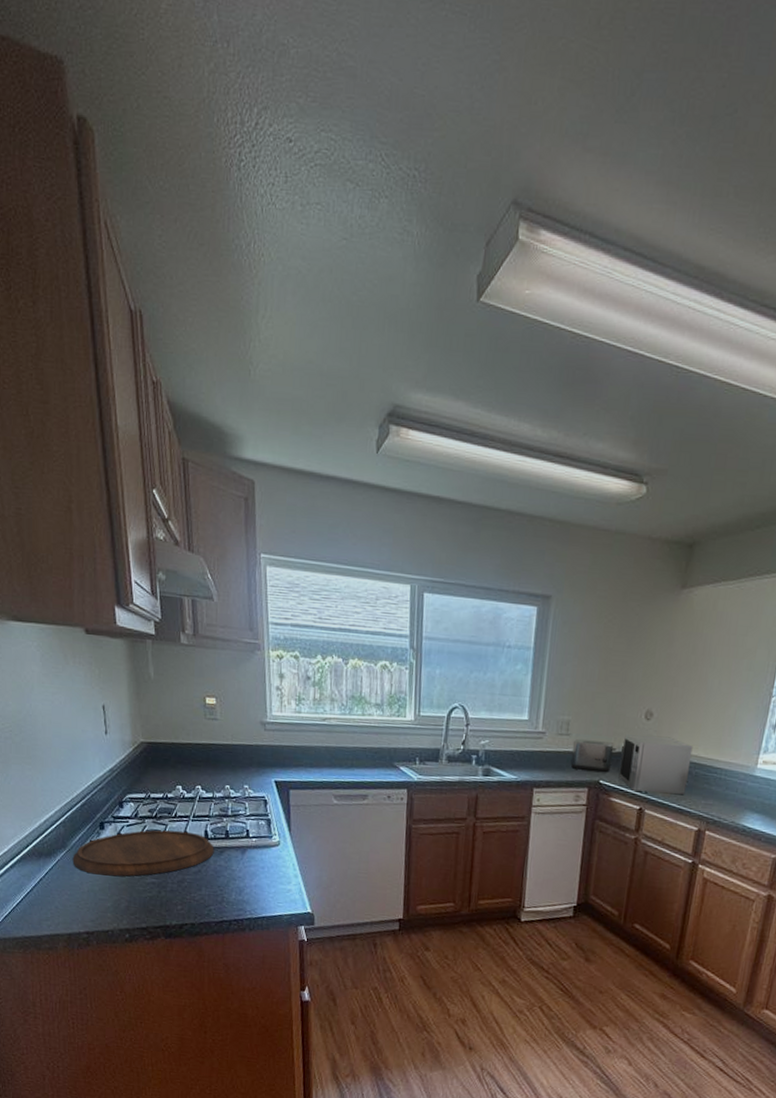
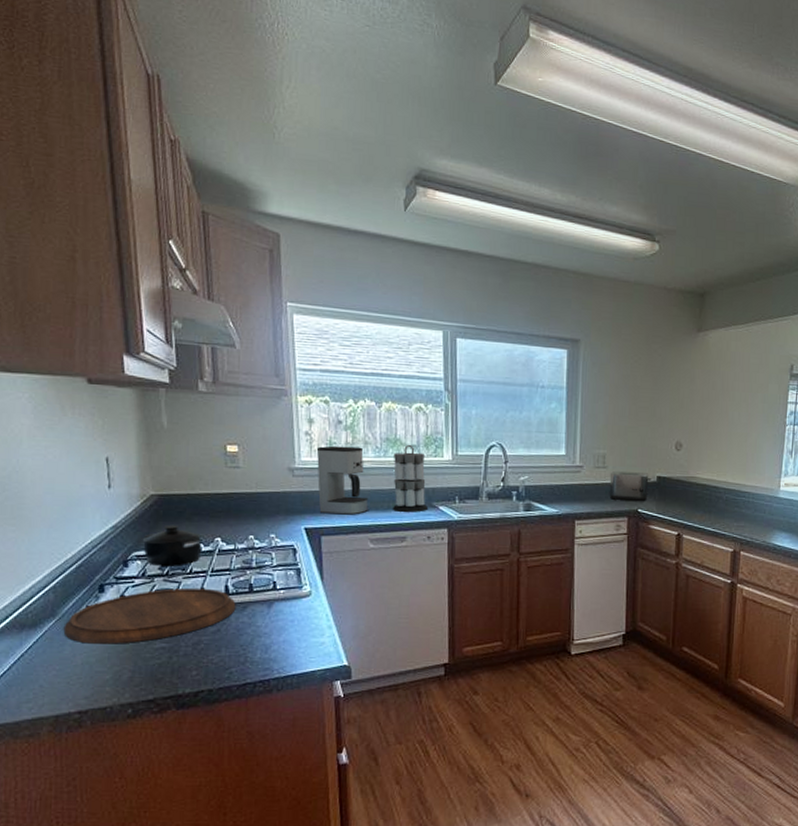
saucepan: none [135,771,185,810] -> present [143,525,202,566]
coffee maker: none [286,701,334,771] -> present [316,445,369,515]
spice rack: none [356,702,389,771] -> present [393,444,427,512]
microwave: present [618,734,693,796] -> none [655,464,721,519]

